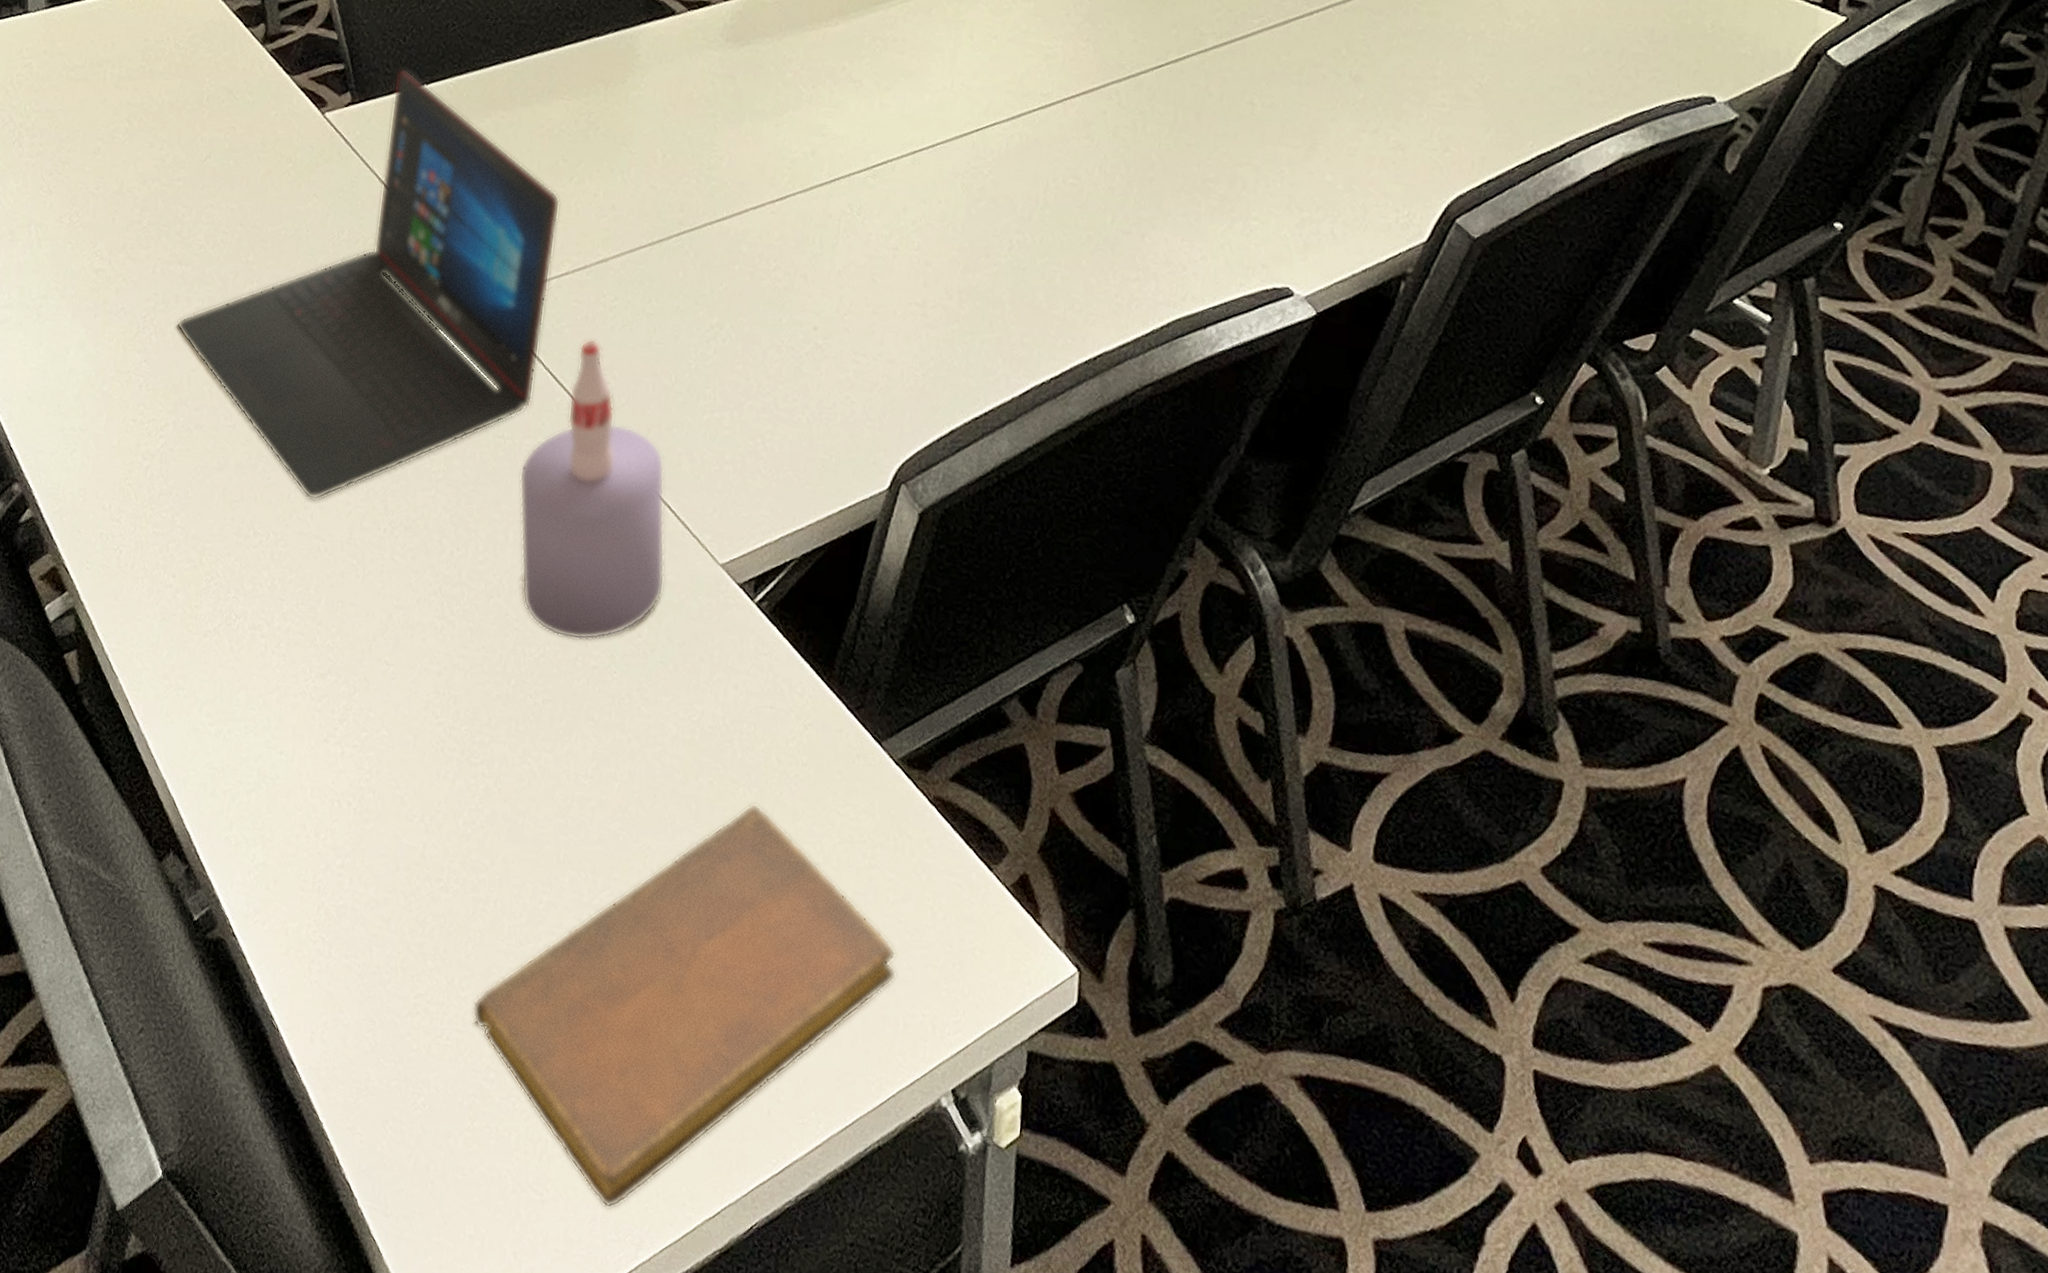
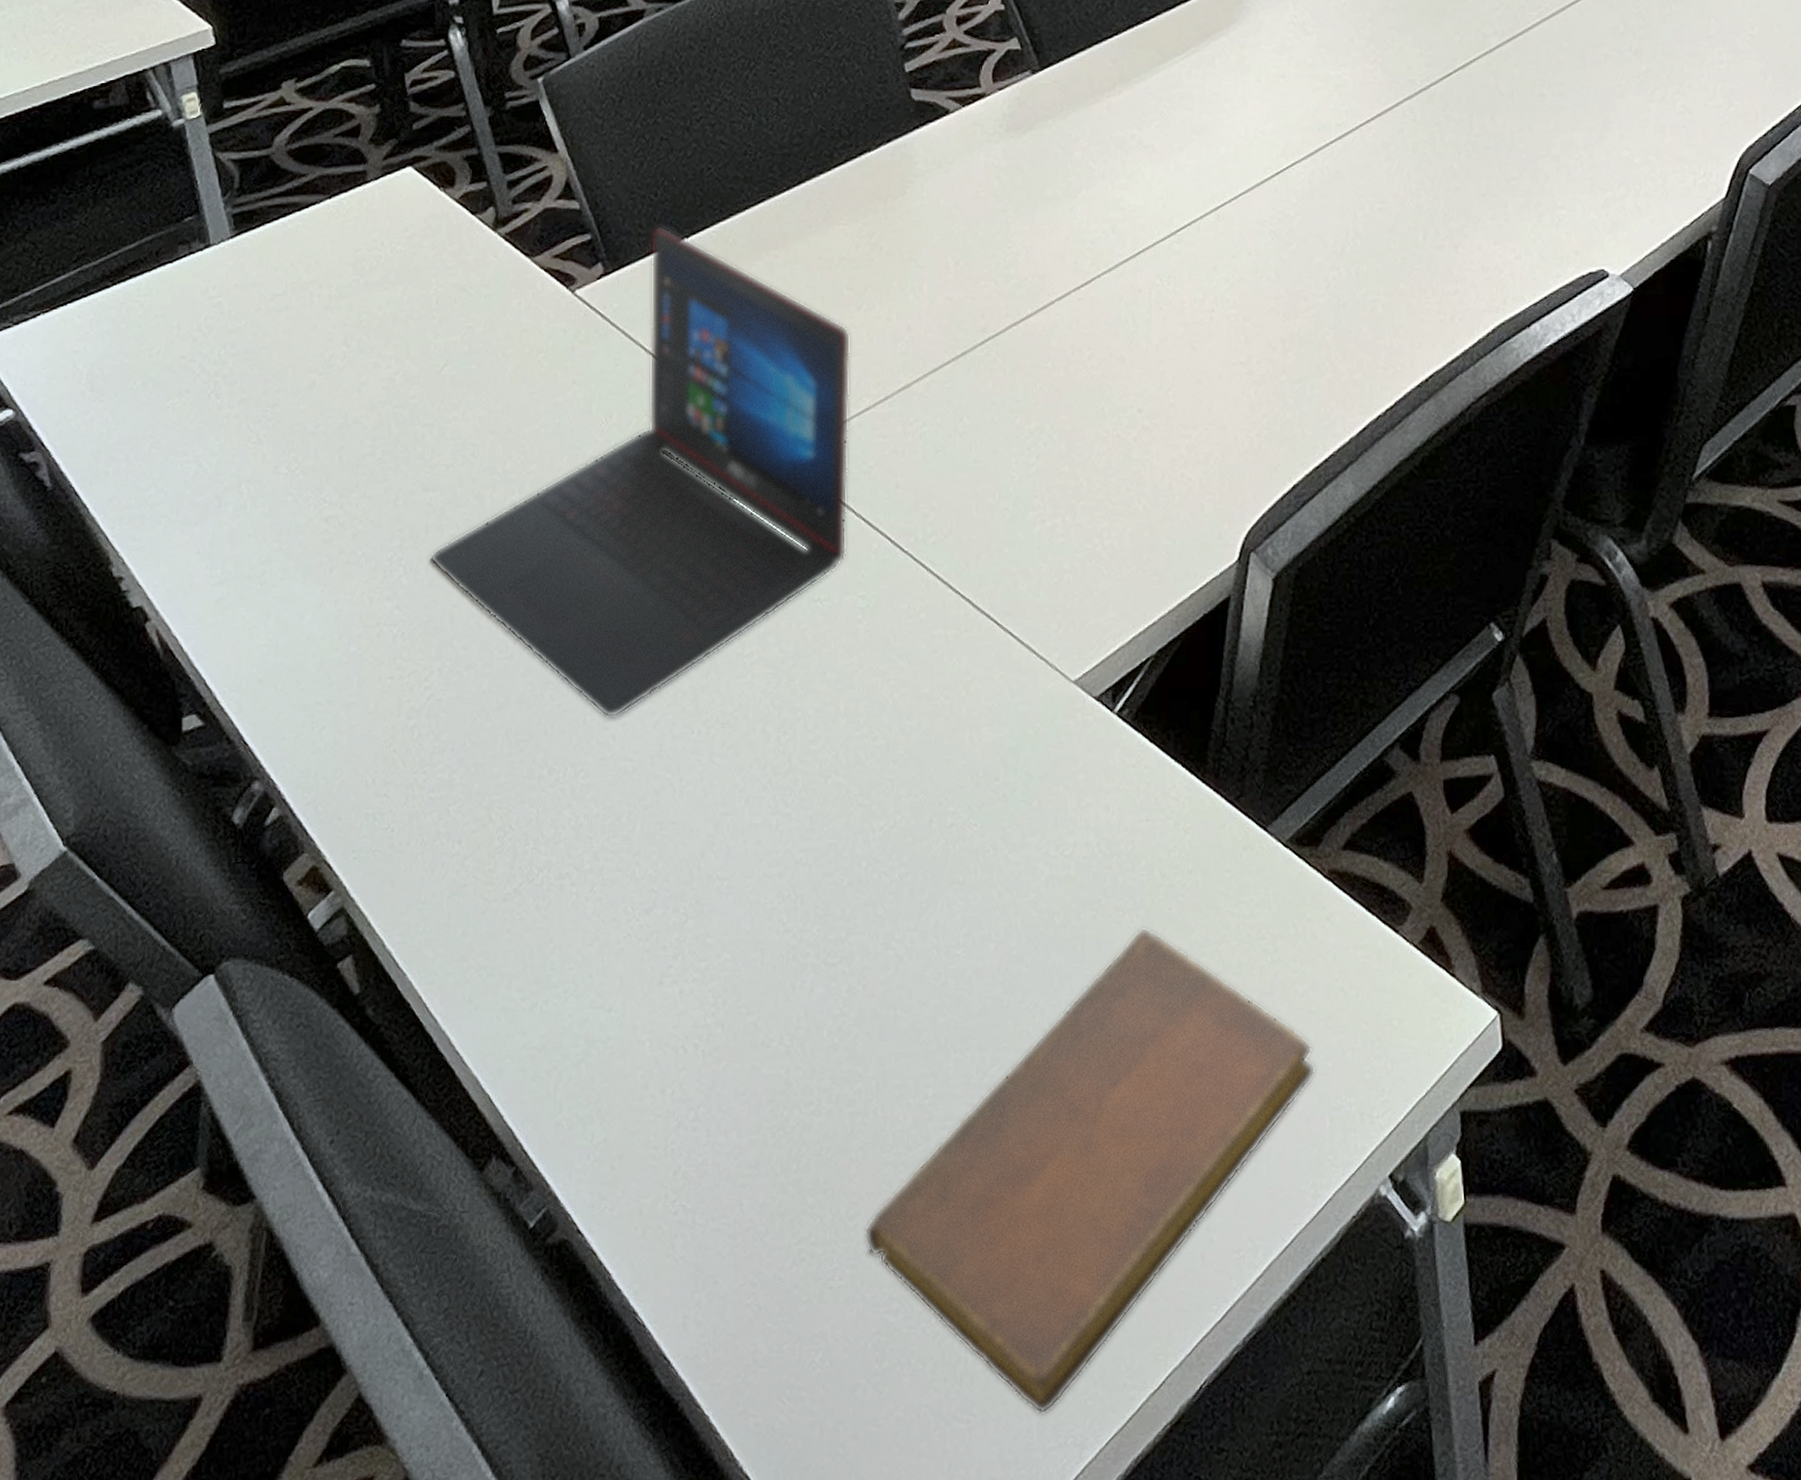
bottle: present [519,339,665,641] -> none [843,473,1016,801]

